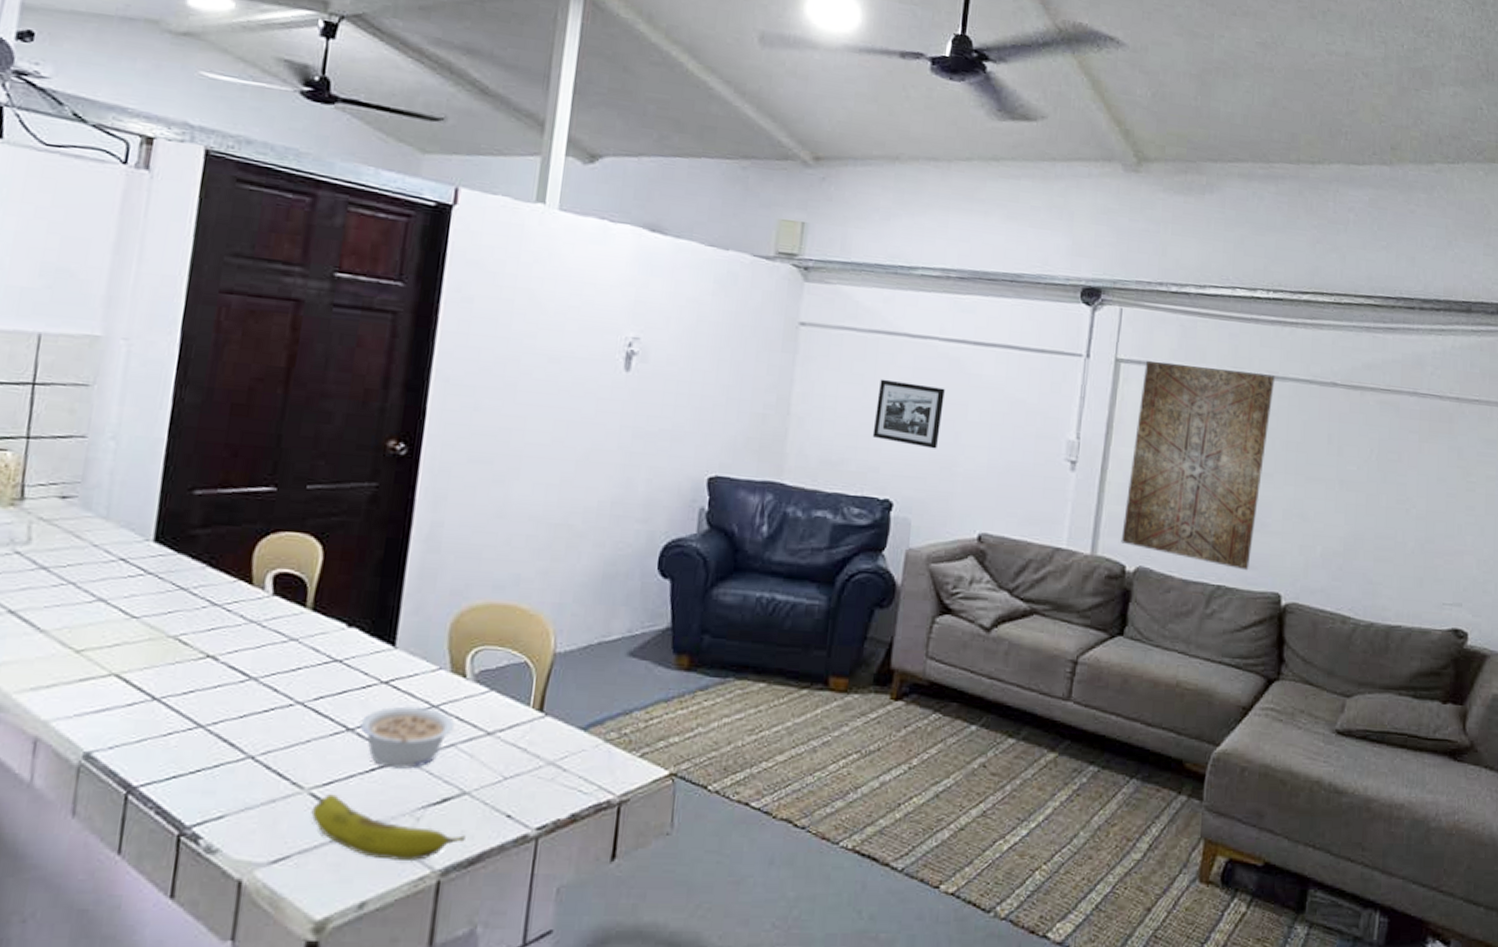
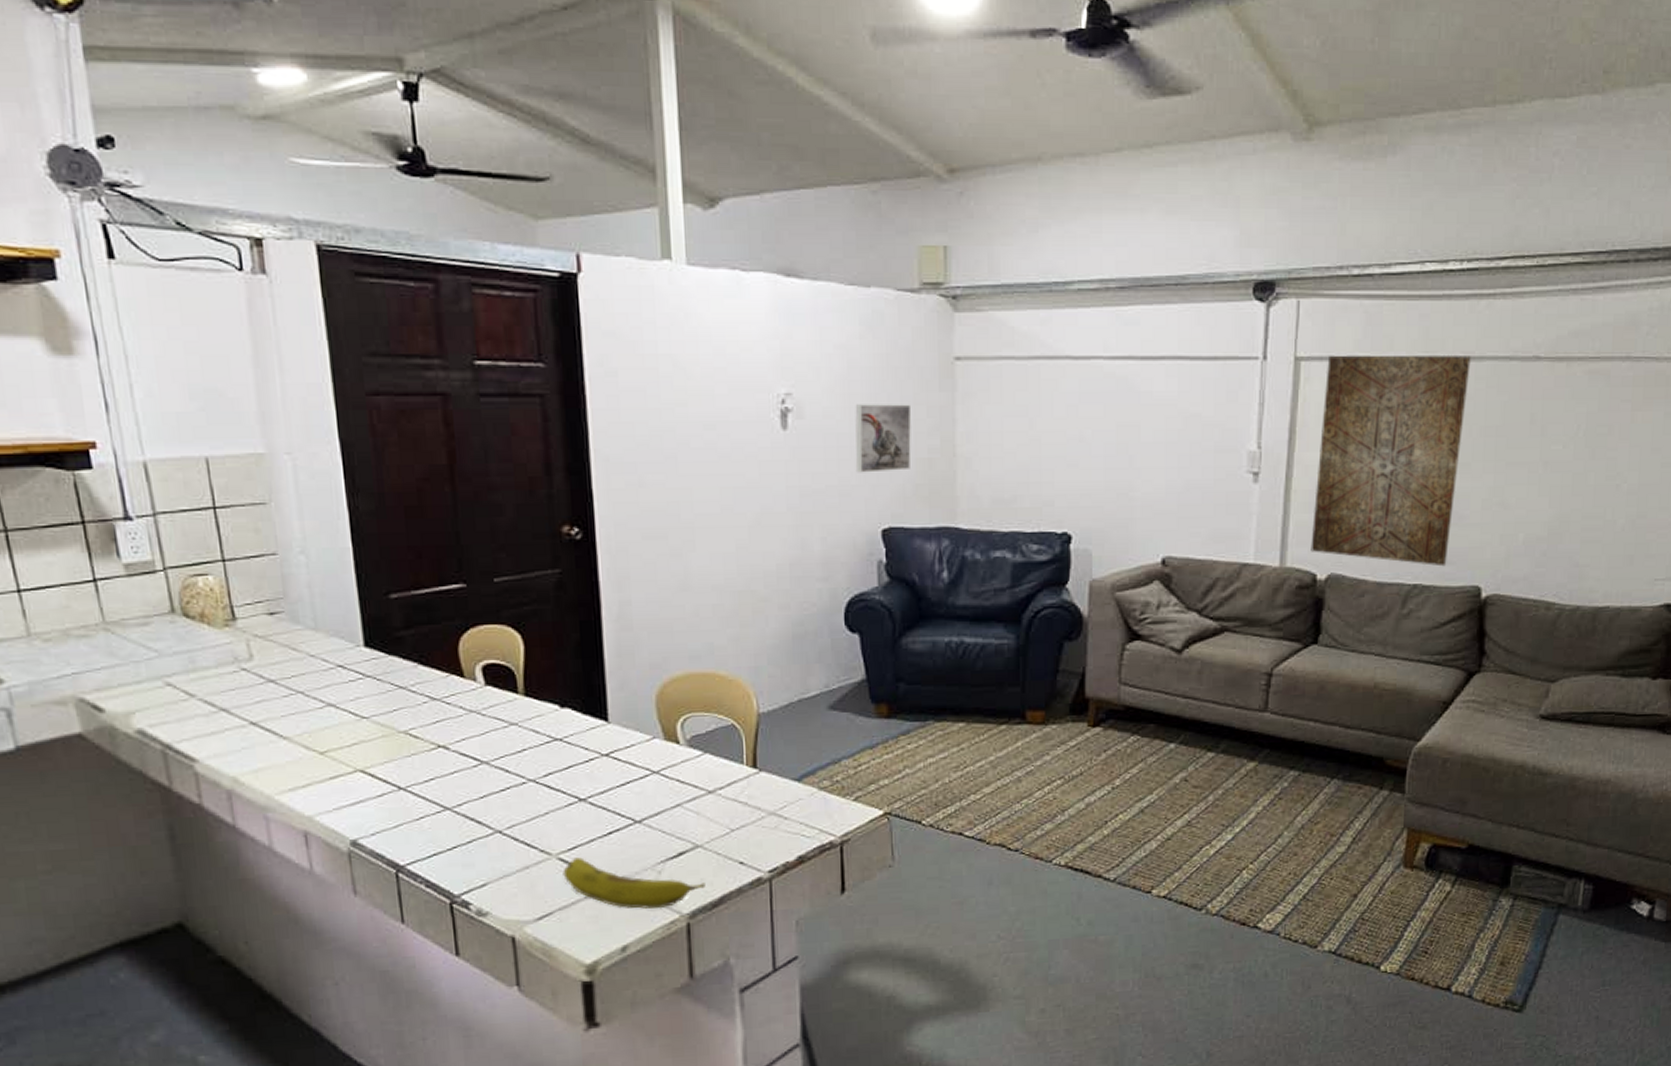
legume: present [360,706,455,769] -> none [590,774,678,830]
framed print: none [690,355,752,423] -> present [855,404,911,473]
picture frame: present [872,378,945,449] -> none [1043,408,1115,476]

